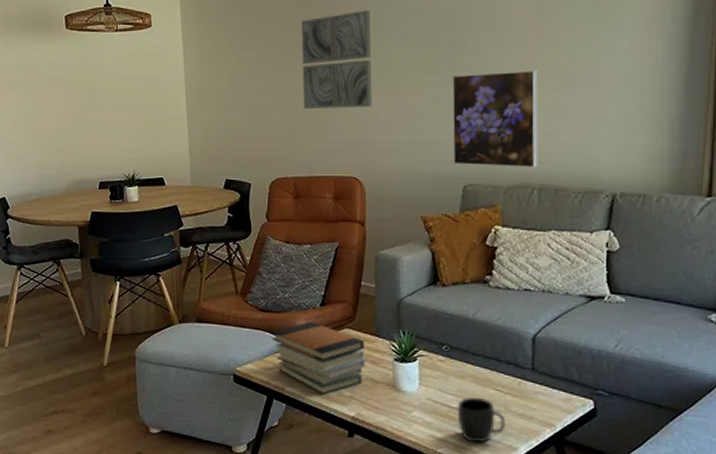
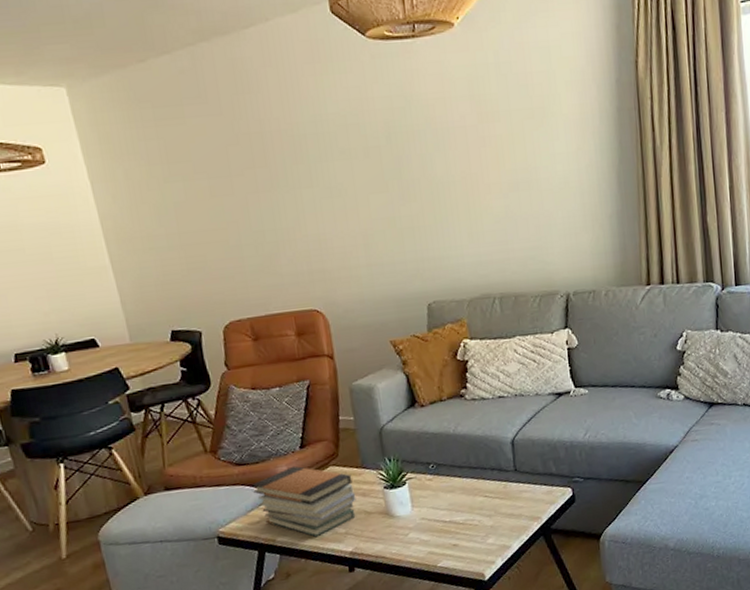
wall art: present [301,10,373,108] -> none [229,127,323,242]
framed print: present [452,70,538,168] -> none [401,179,496,284]
mug: present [457,397,506,443] -> none [450,507,497,551]

